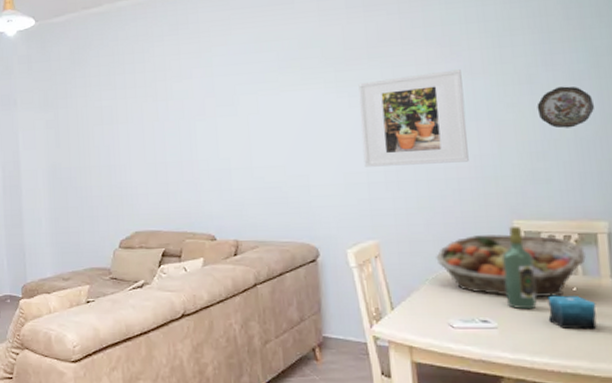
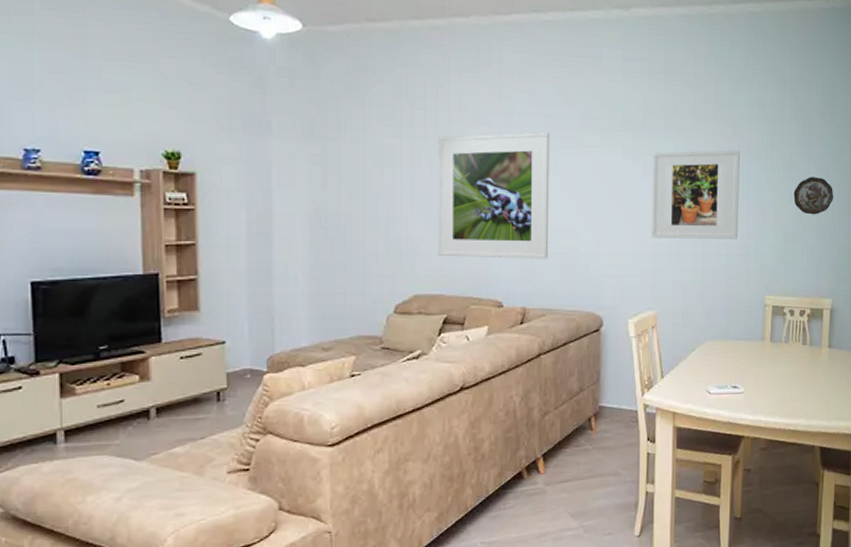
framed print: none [147,78,256,197] -> present [438,132,550,259]
fruit basket: present [436,234,586,298] -> none [703,308,813,365]
wine bottle: present [502,225,538,310] -> none [753,300,777,376]
candle: present [547,295,597,330] -> none [782,363,816,392]

